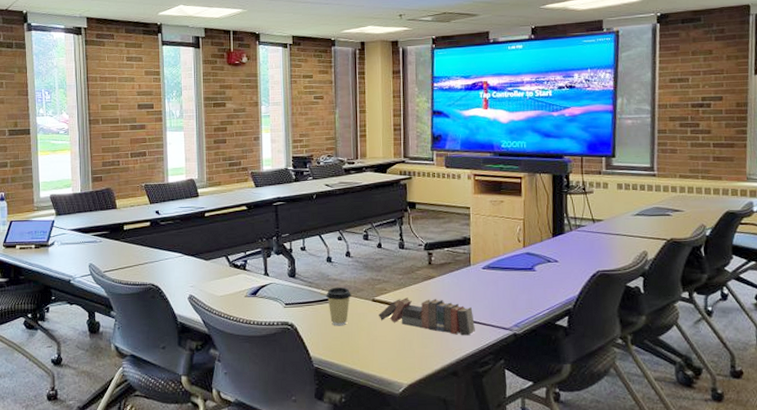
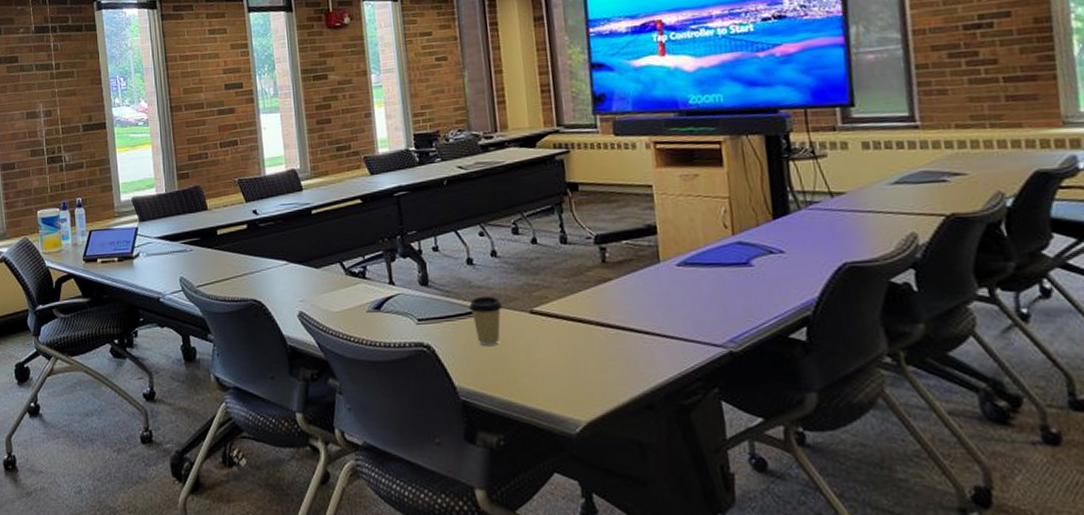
book: present [379,297,475,336] -> none [540,307,674,356]

